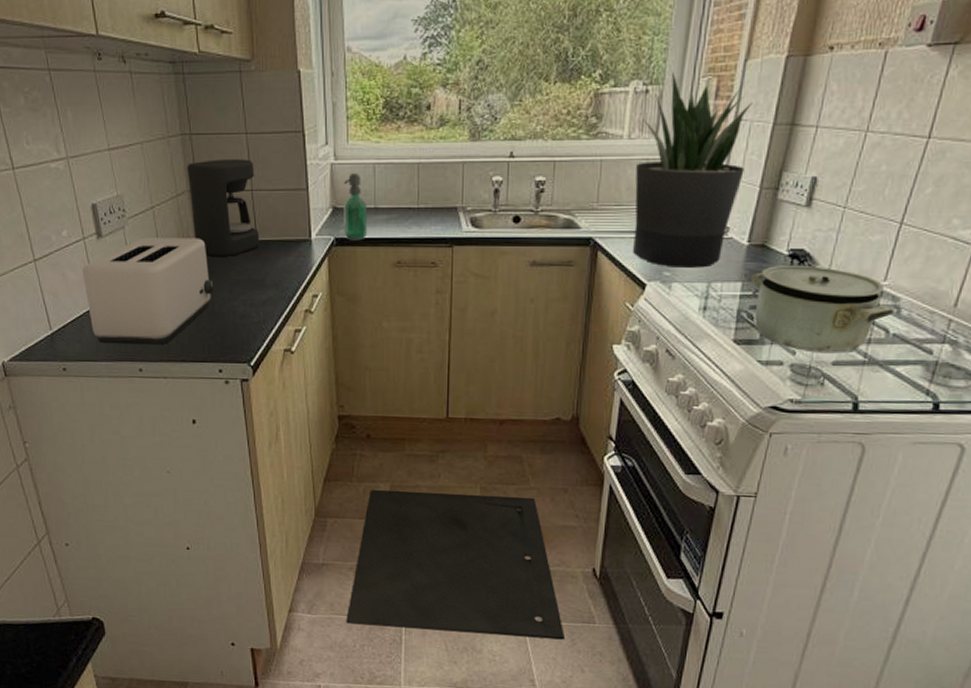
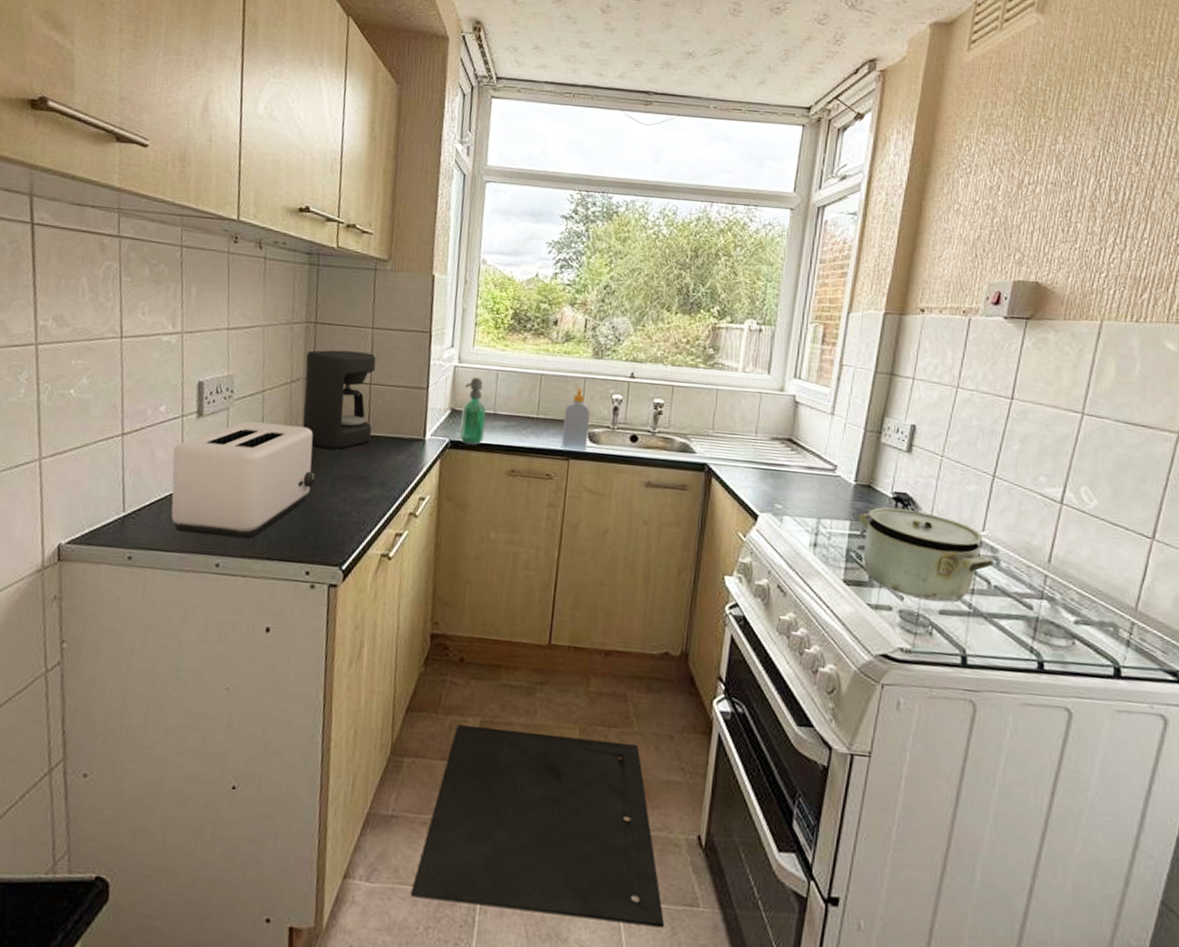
soap bottle: none [443,173,471,237] -> present [560,387,590,452]
planter: present [632,72,753,268] -> none [745,316,856,503]

